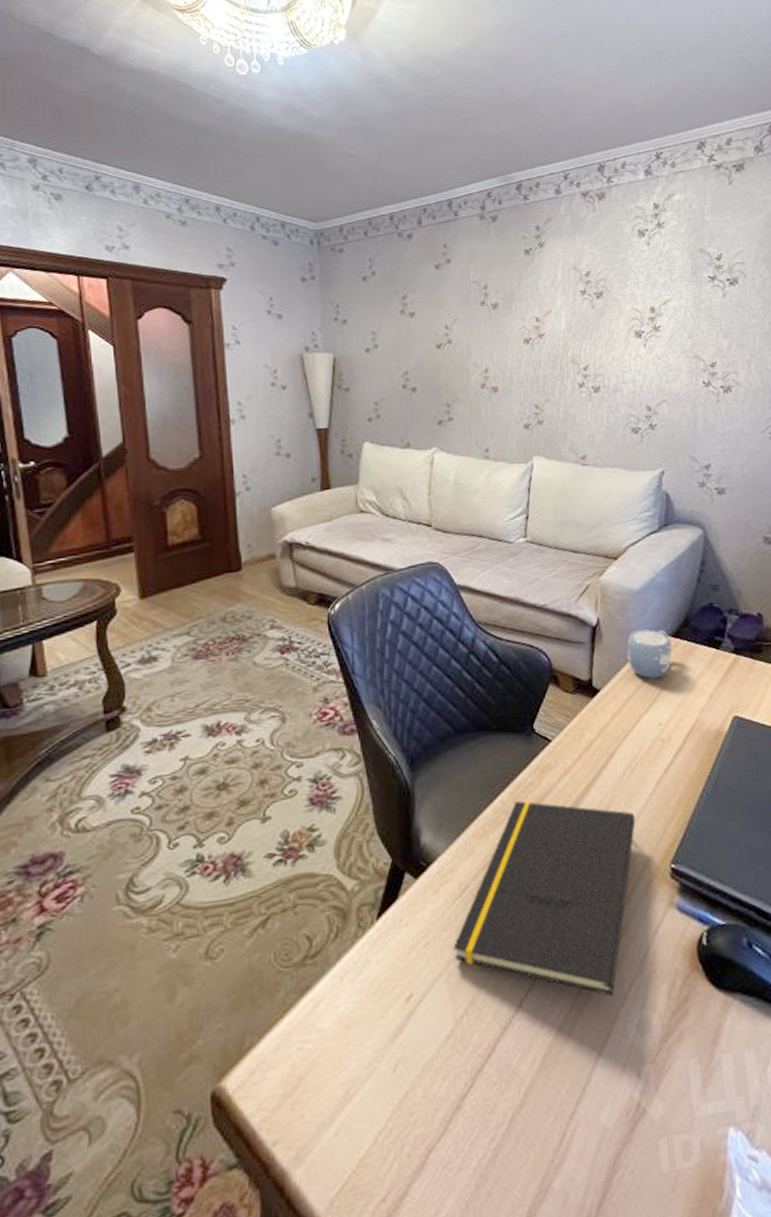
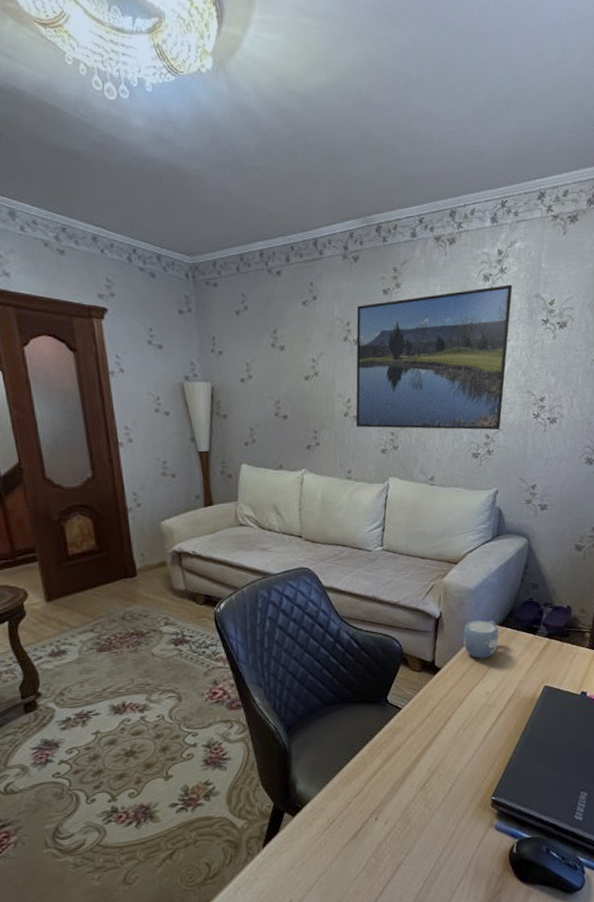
notepad: present [453,800,636,997] -> none [323,755,466,893]
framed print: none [494,240,672,401] -> present [355,285,513,431]

